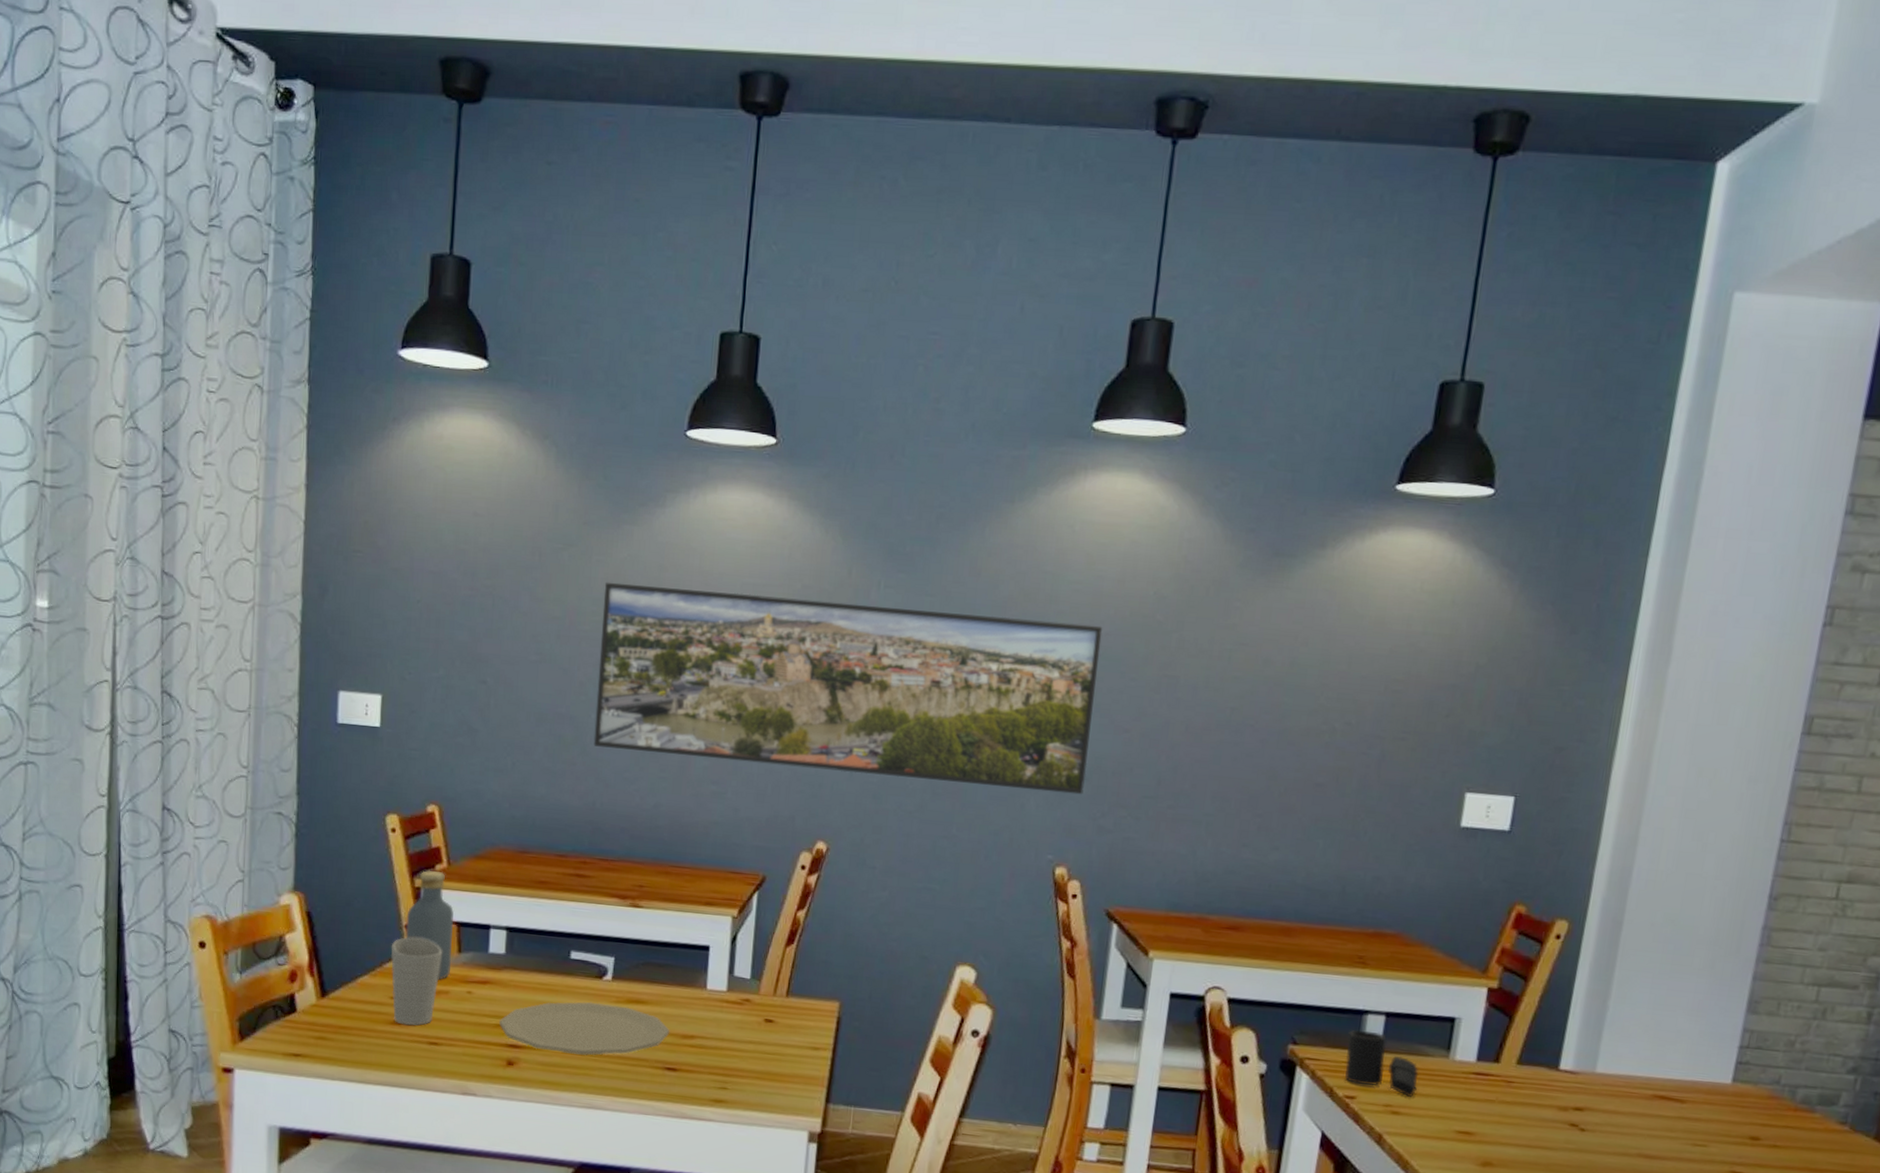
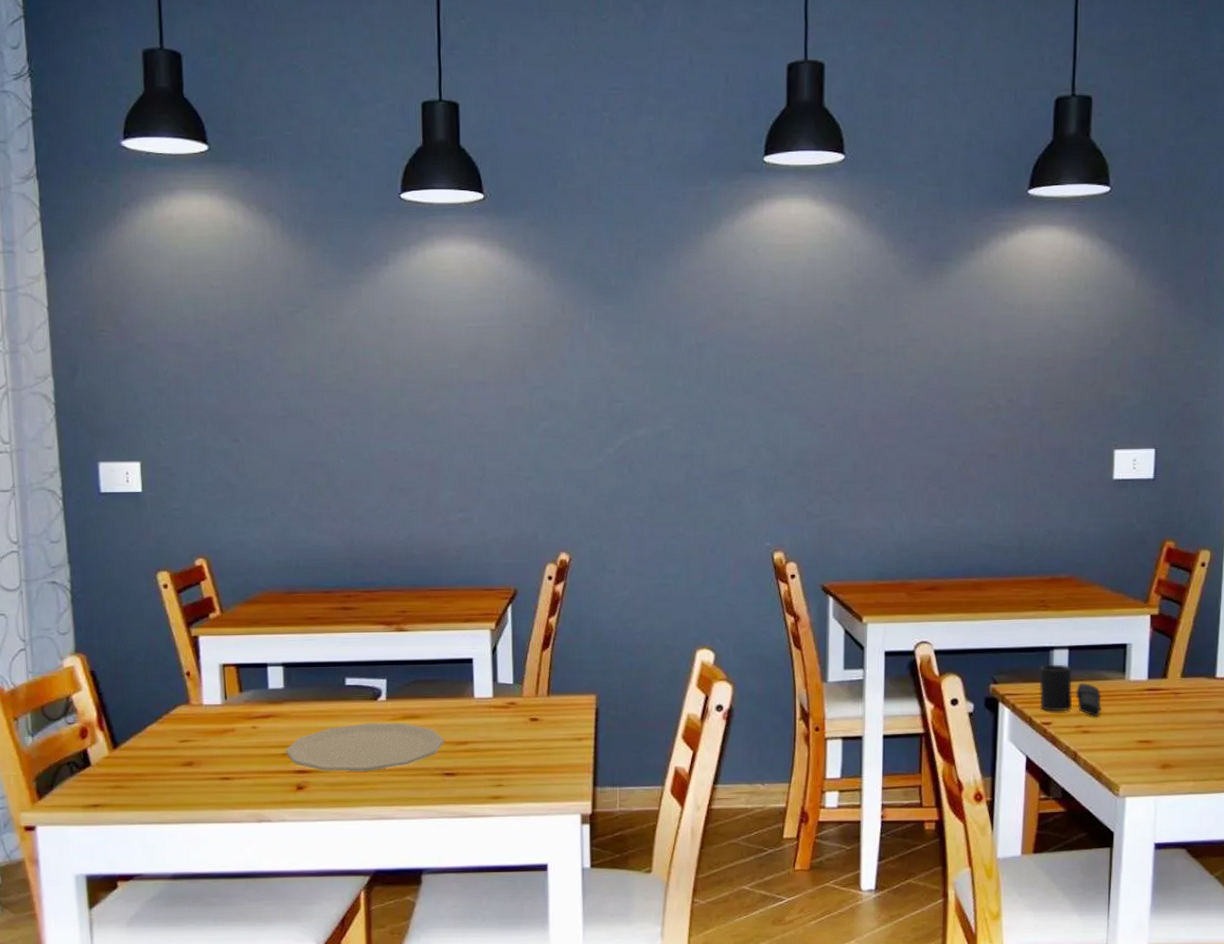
cup: present [390,937,442,1026] -> none [175,683,225,765]
vodka: present [405,870,454,980] -> none [187,619,234,719]
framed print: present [593,582,1103,795] -> none [340,335,792,489]

